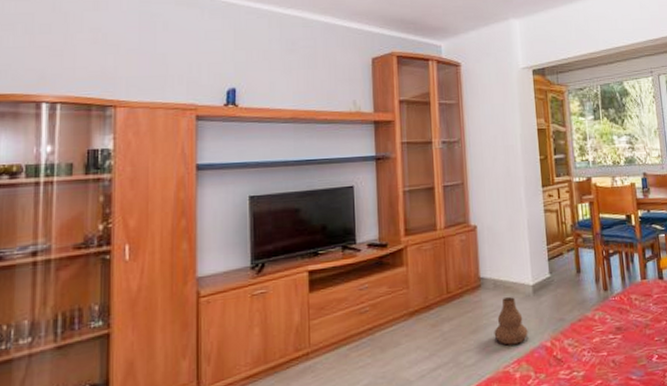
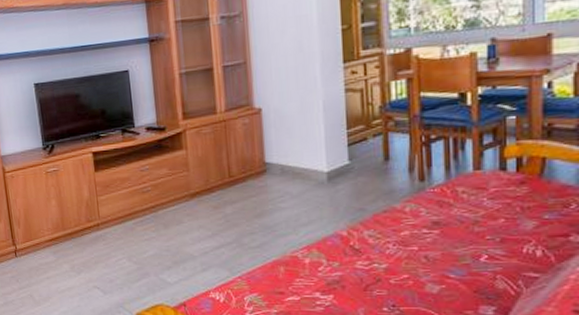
vase: present [494,297,528,346] -> none [281,184,320,231]

